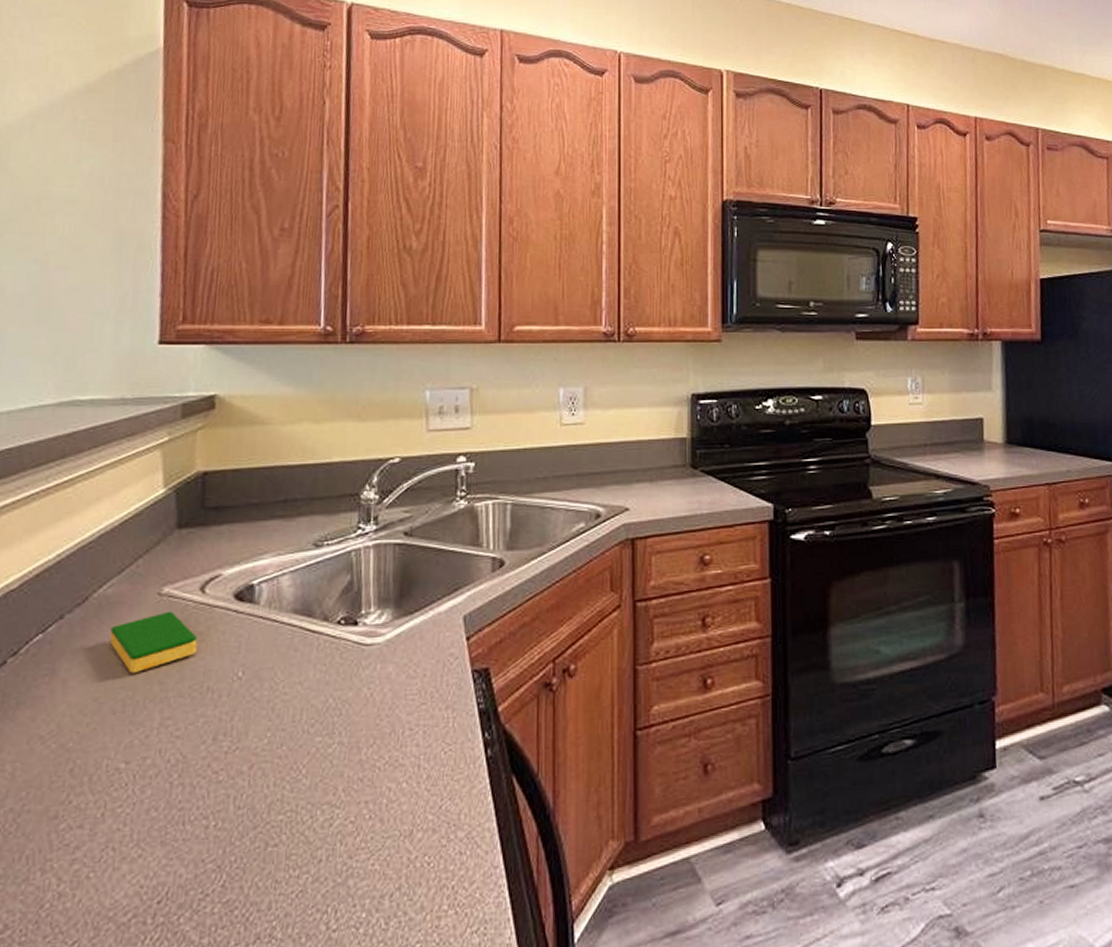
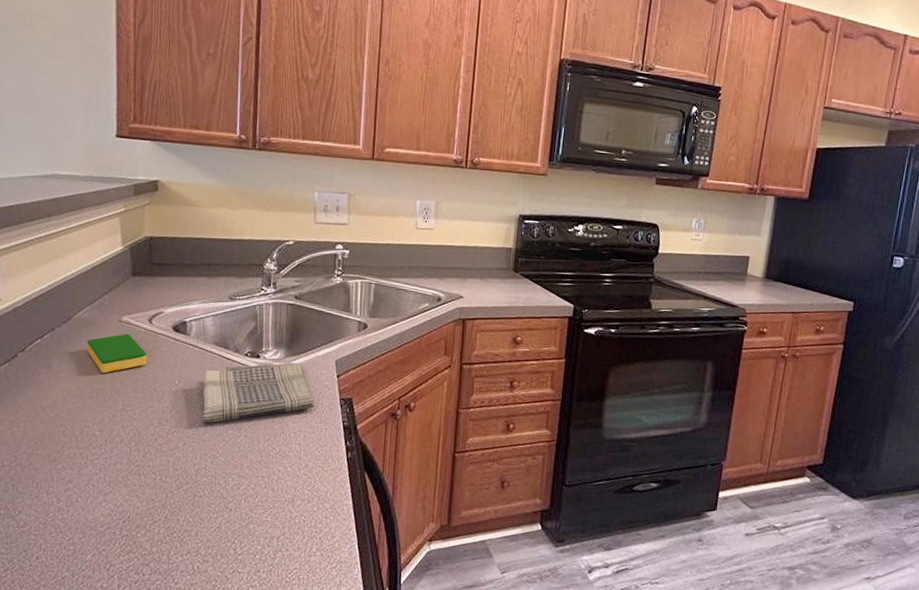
dish towel: none [277,626,436,730] -> present [202,362,314,423]

